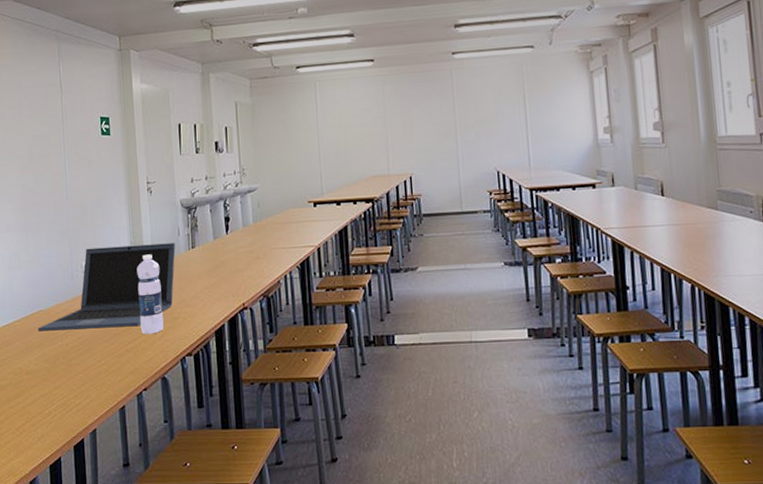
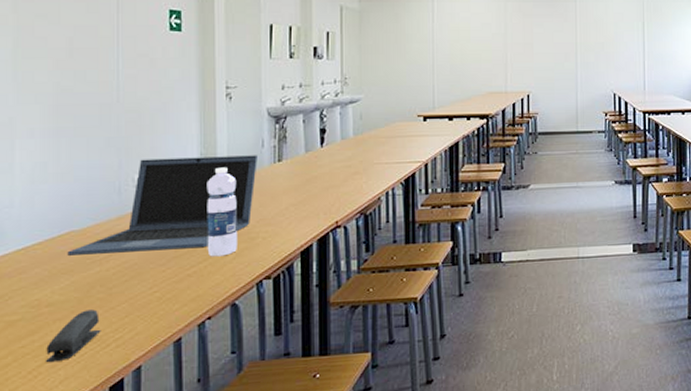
stapler: none [27,378,65,422] -> present [46,309,101,363]

